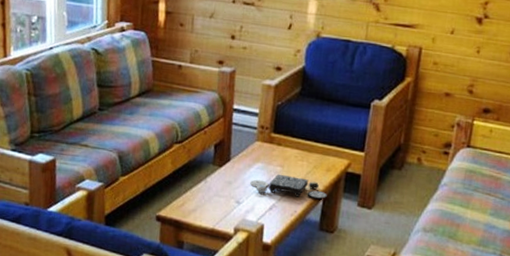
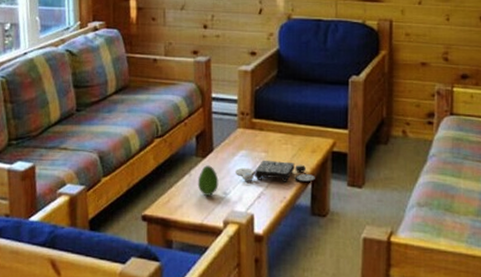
fruit: none [212,174,233,203] -> present [197,165,219,196]

